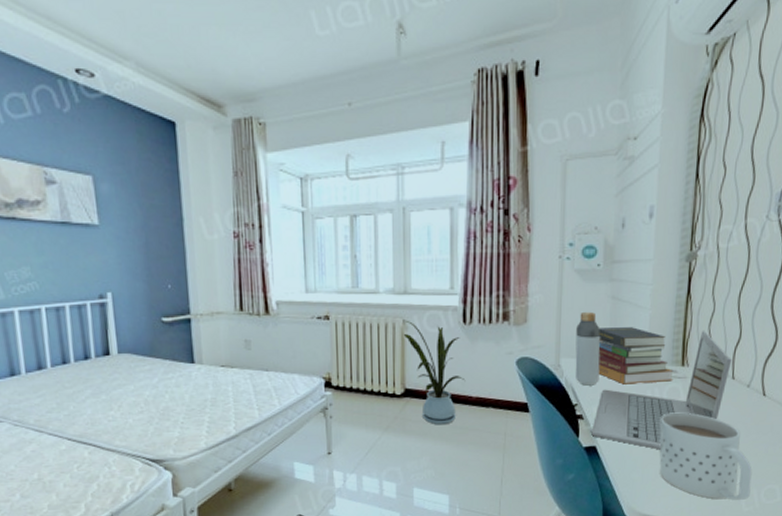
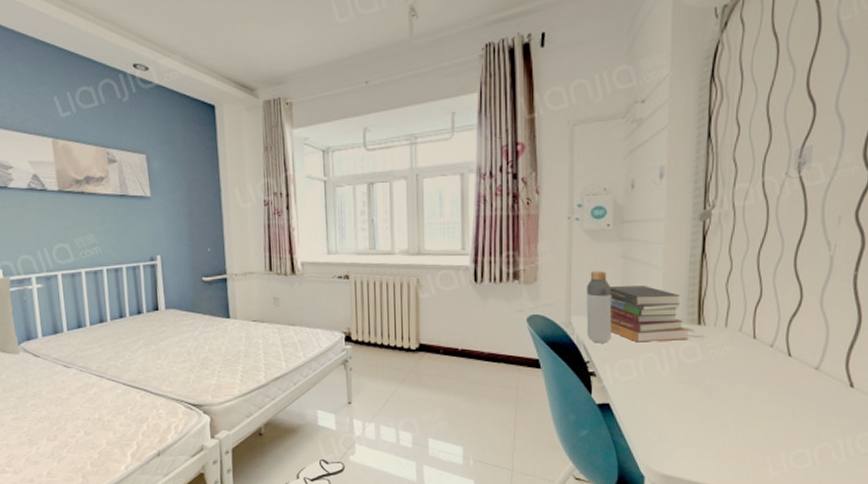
house plant: present [403,320,466,425] -> none [417,279,478,379]
laptop: present [591,330,732,450] -> none [604,288,753,409]
mug: present [659,412,752,501] -> none [676,371,779,465]

